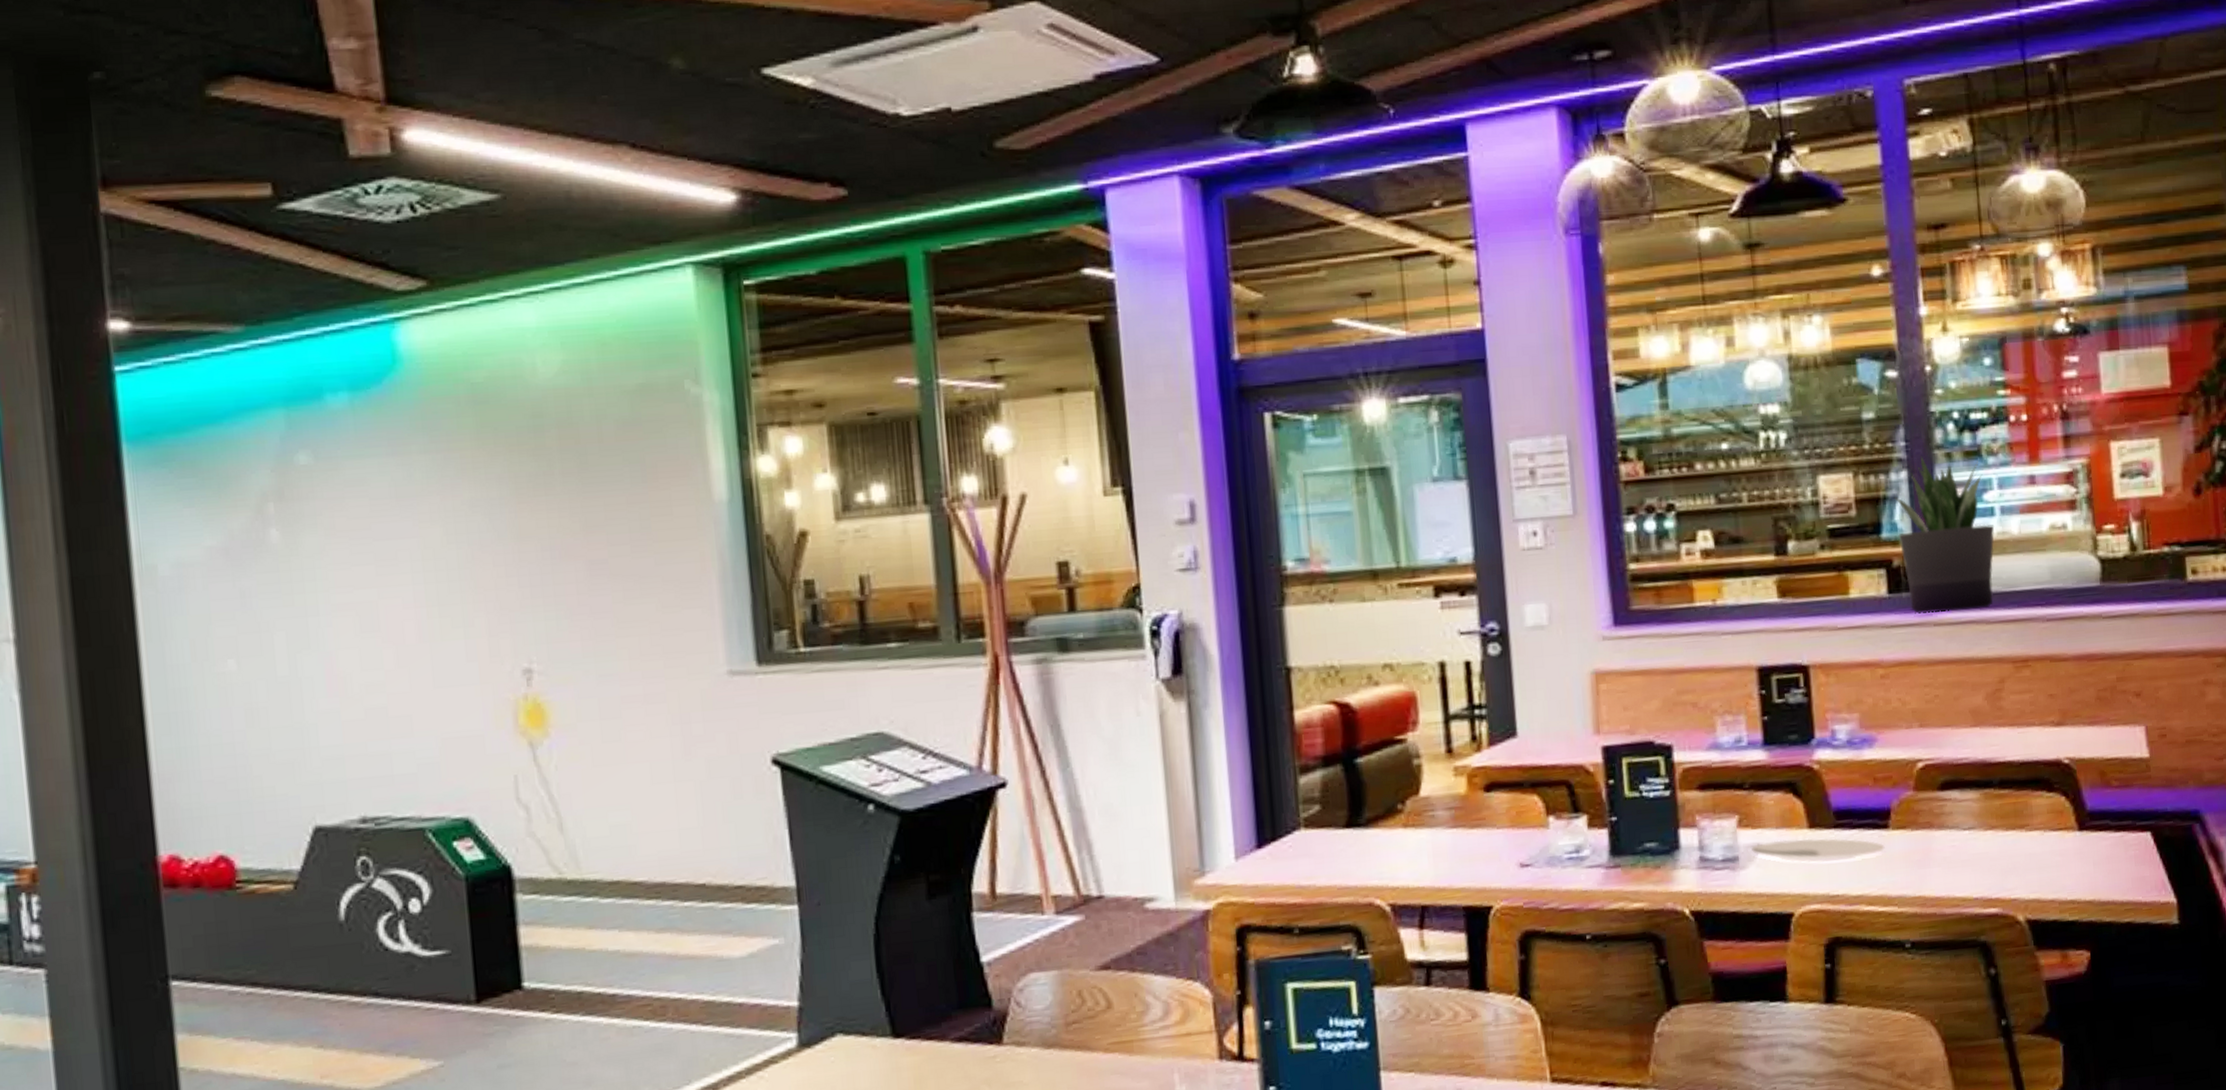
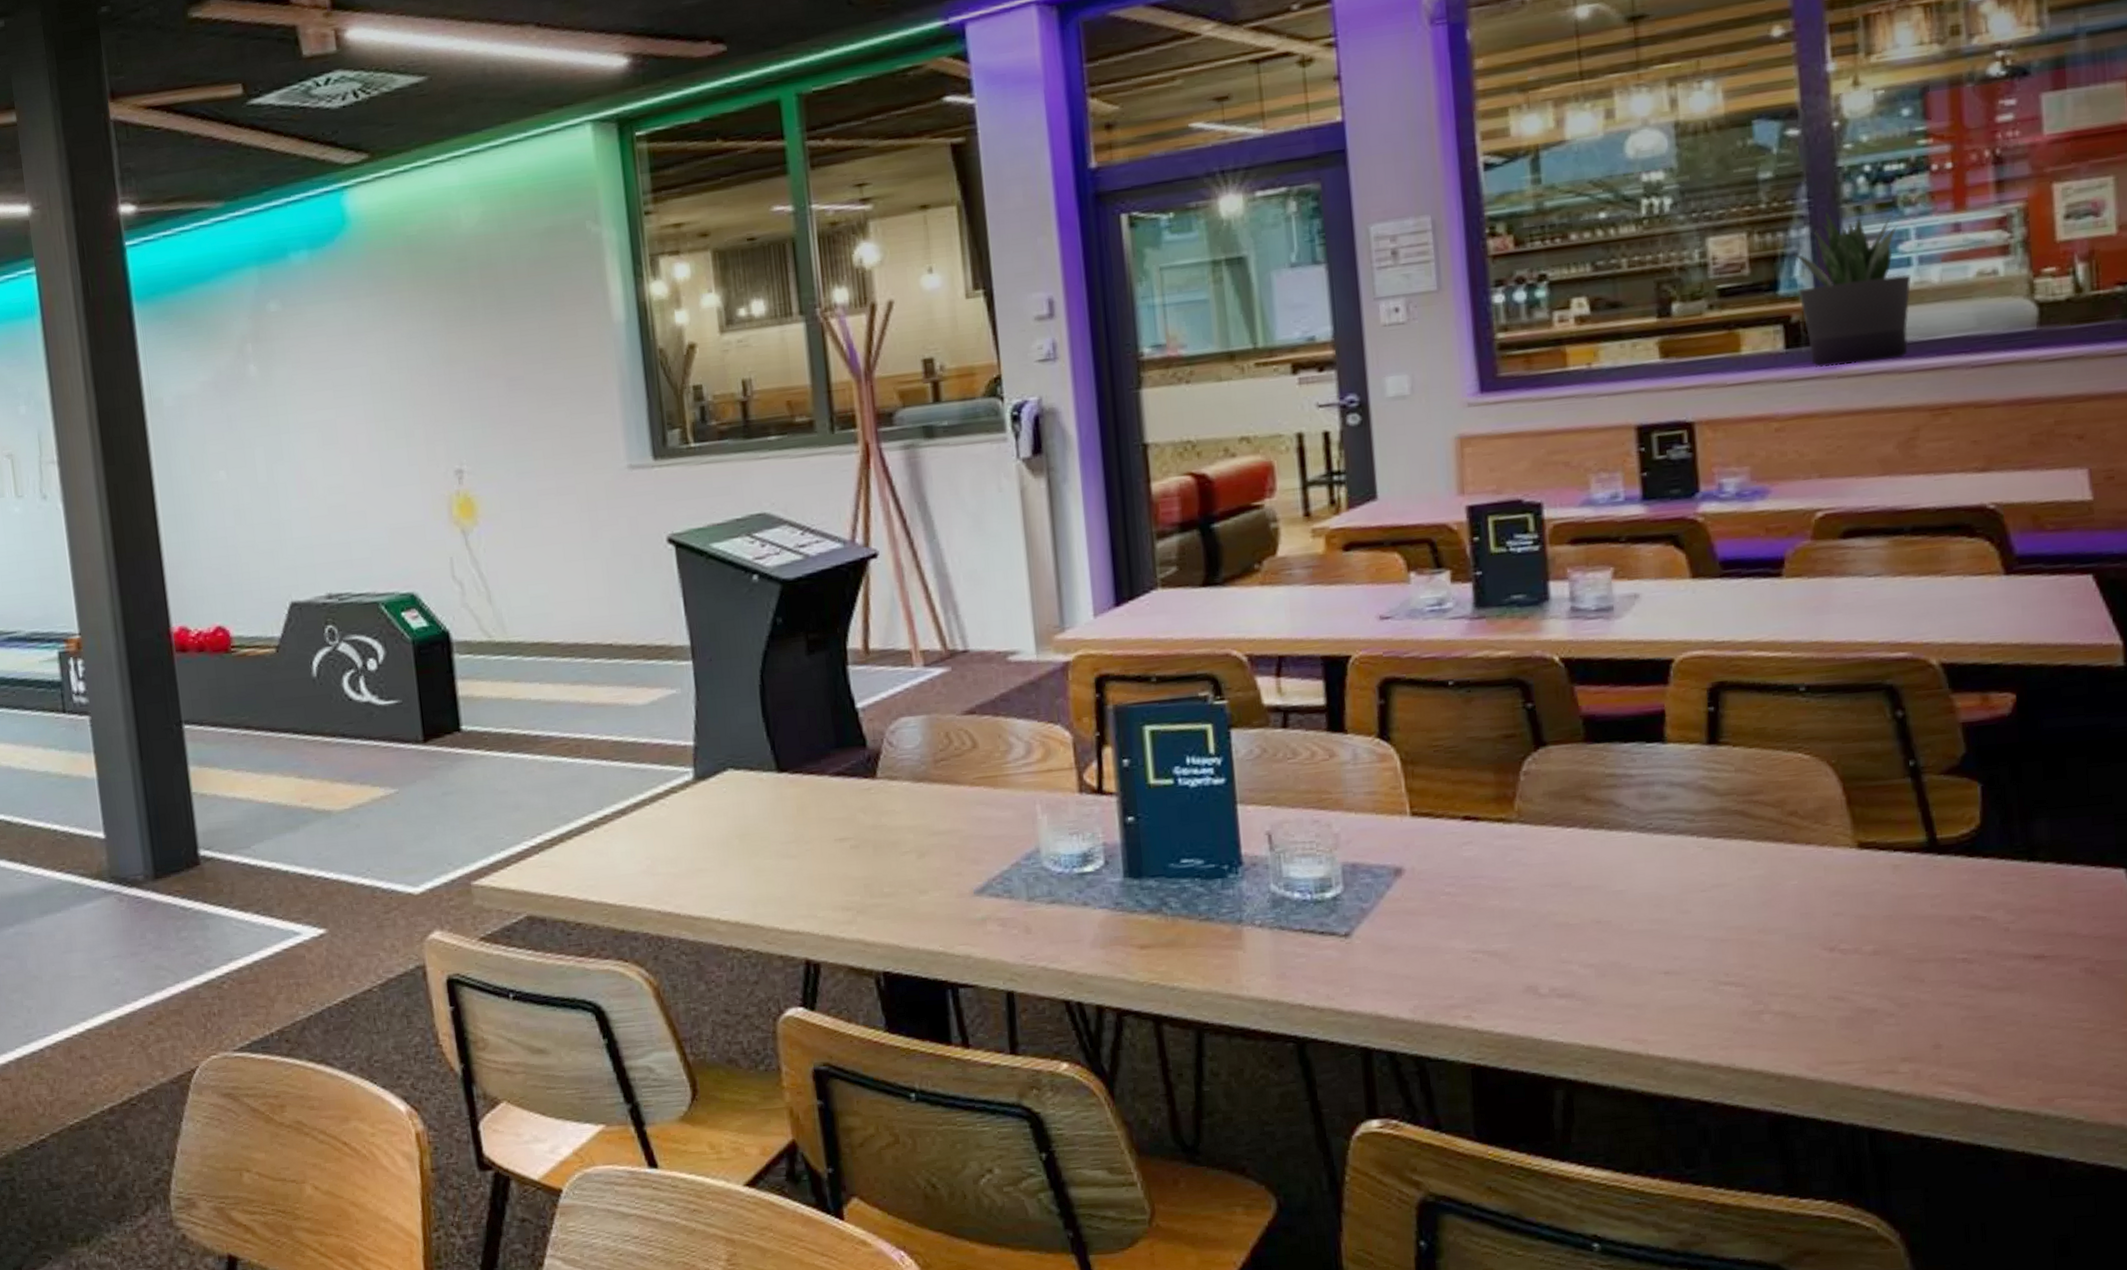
plate: present [1751,838,1885,863] -> none [1628,587,1777,611]

